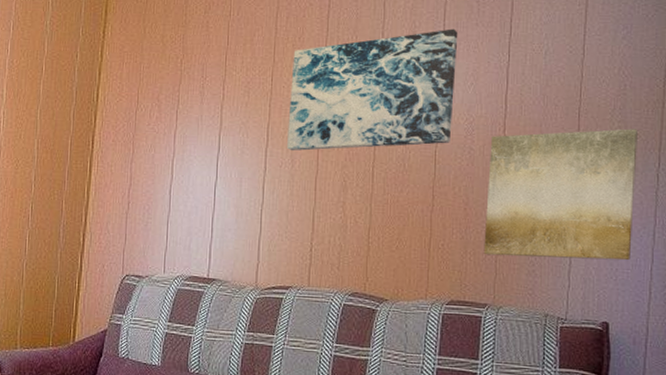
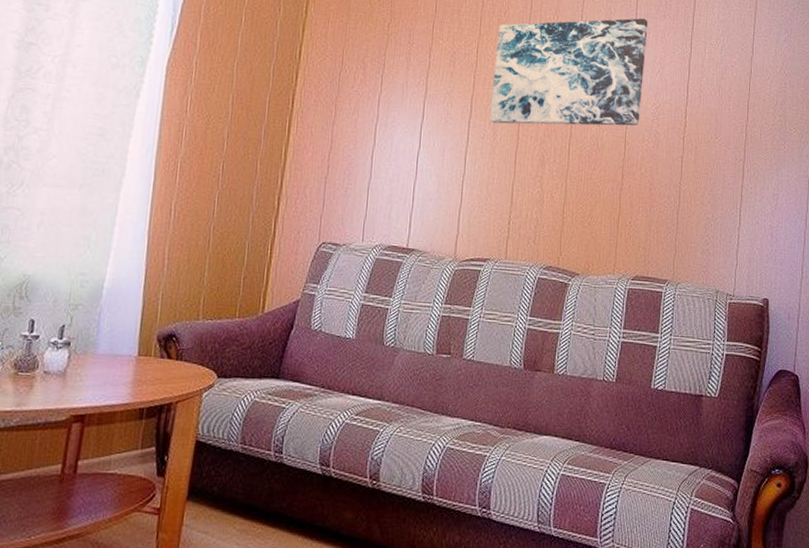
wall art: present [483,129,637,261] -> none [665,121,795,243]

